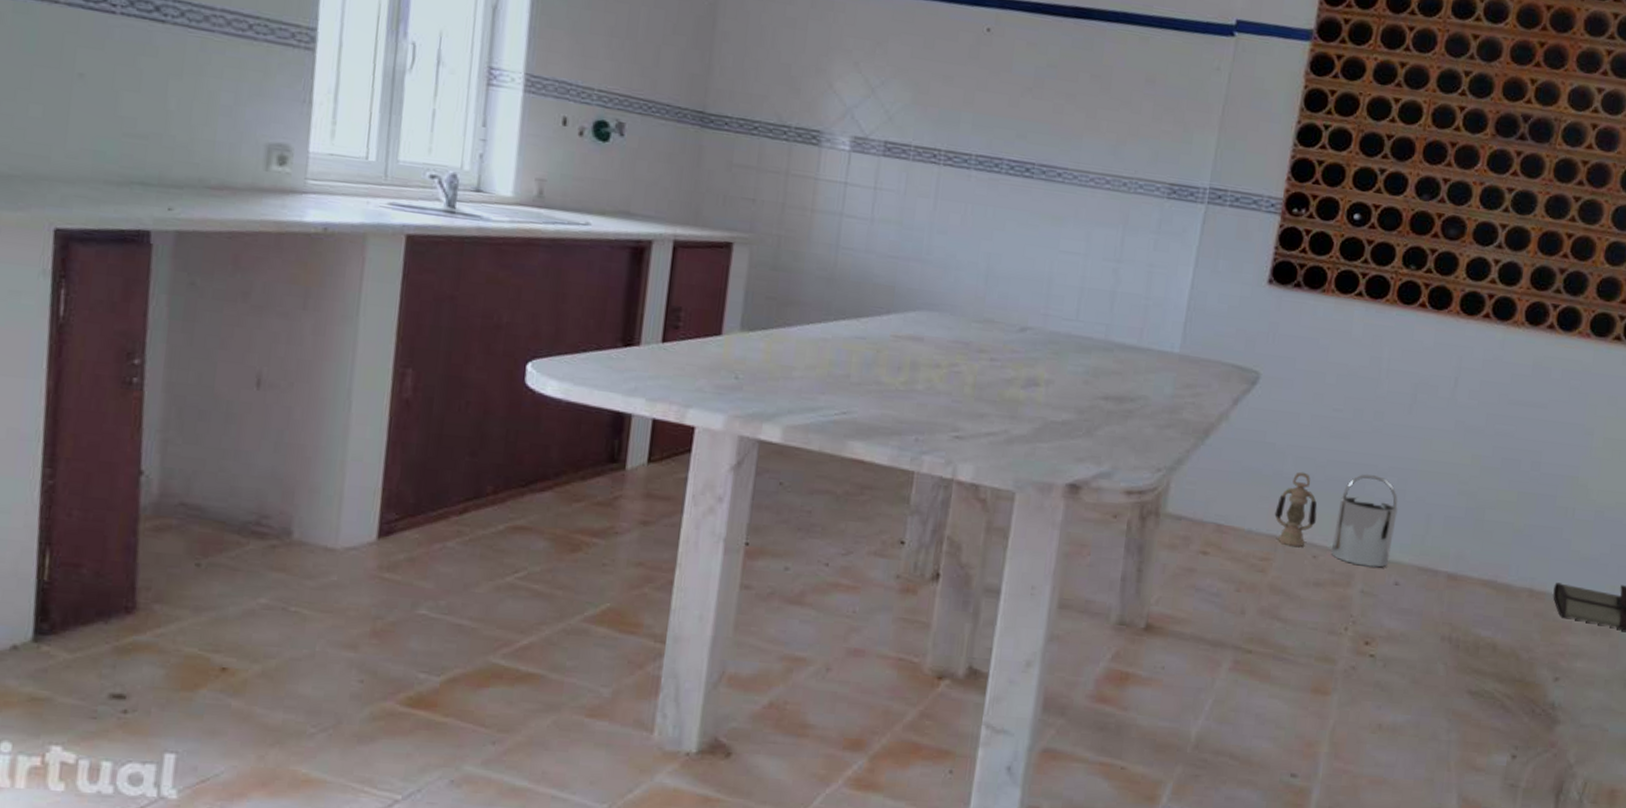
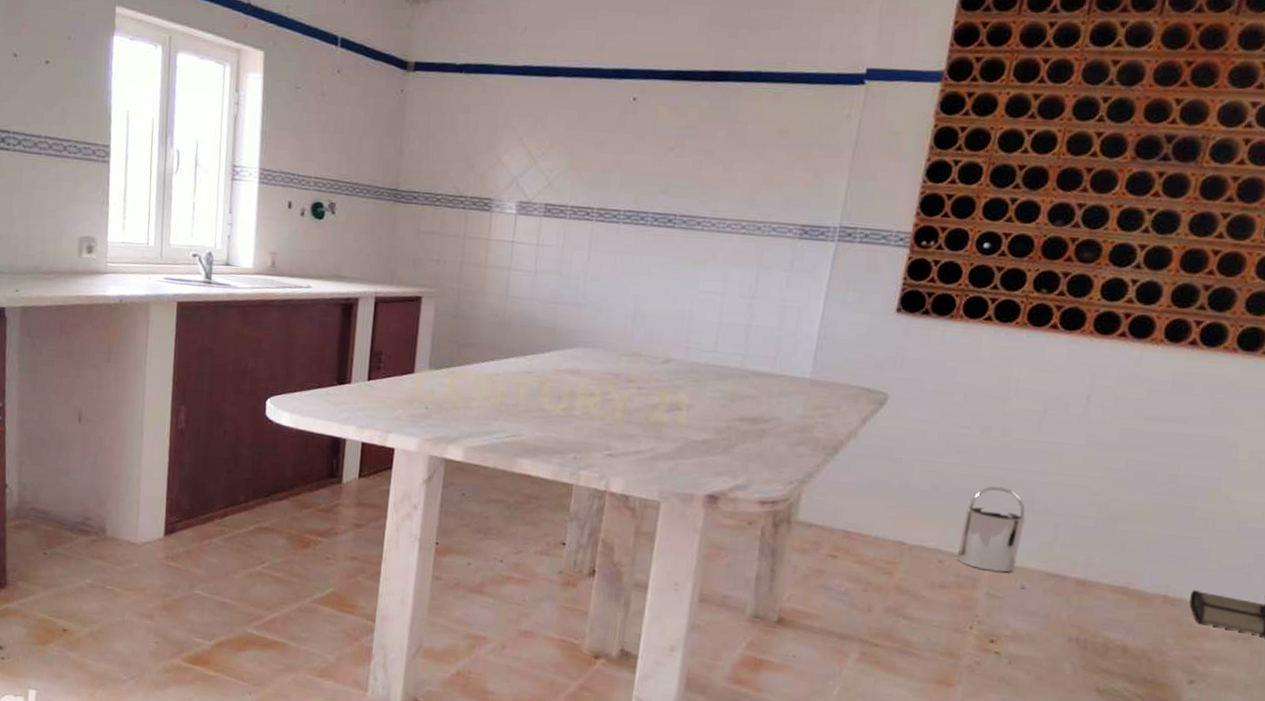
lantern: present [1274,471,1318,548] -> none [901,484,944,553]

